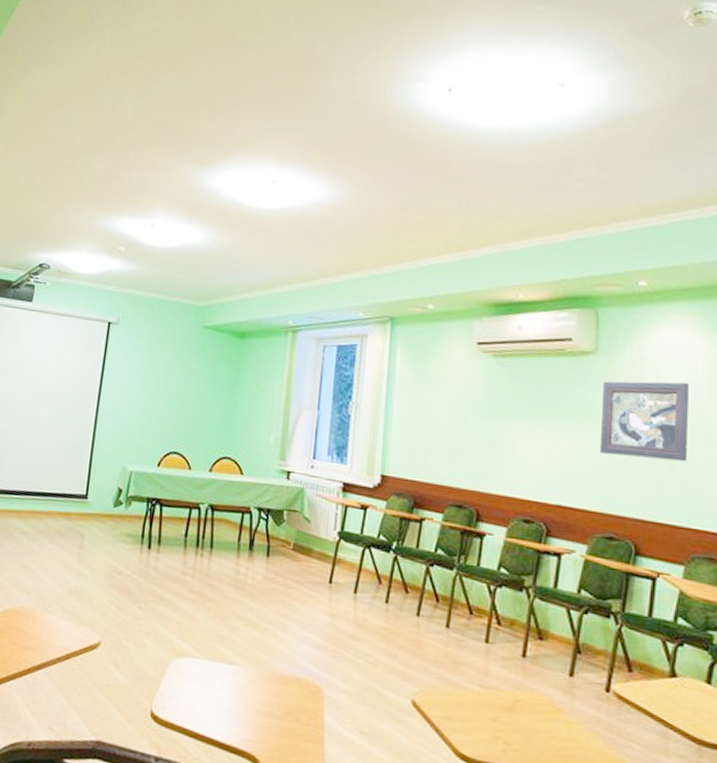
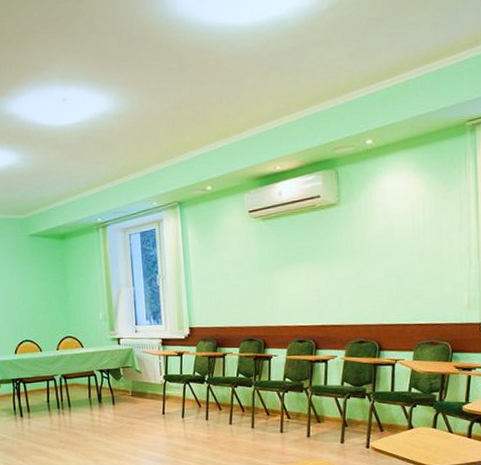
framed painting: present [599,381,689,462] -> none [345,215,410,280]

